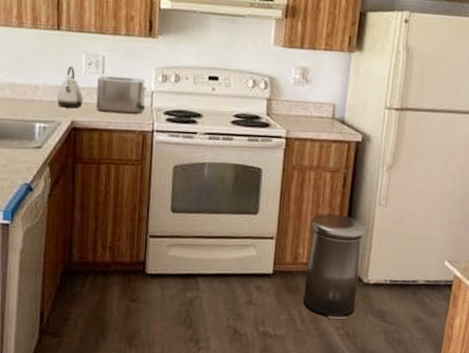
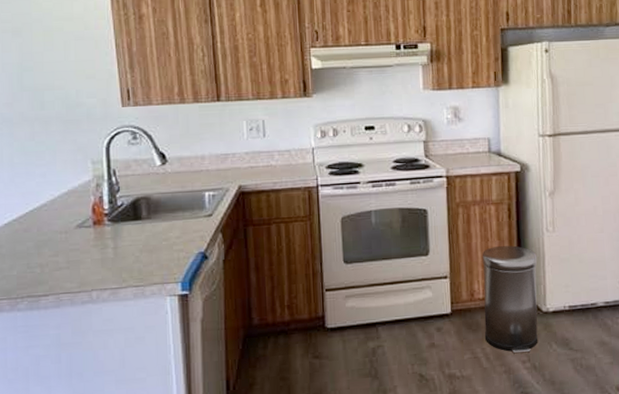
kettle: present [56,66,84,109] -> none [222,134,248,174]
toaster: present [96,75,147,114] -> none [258,136,308,173]

